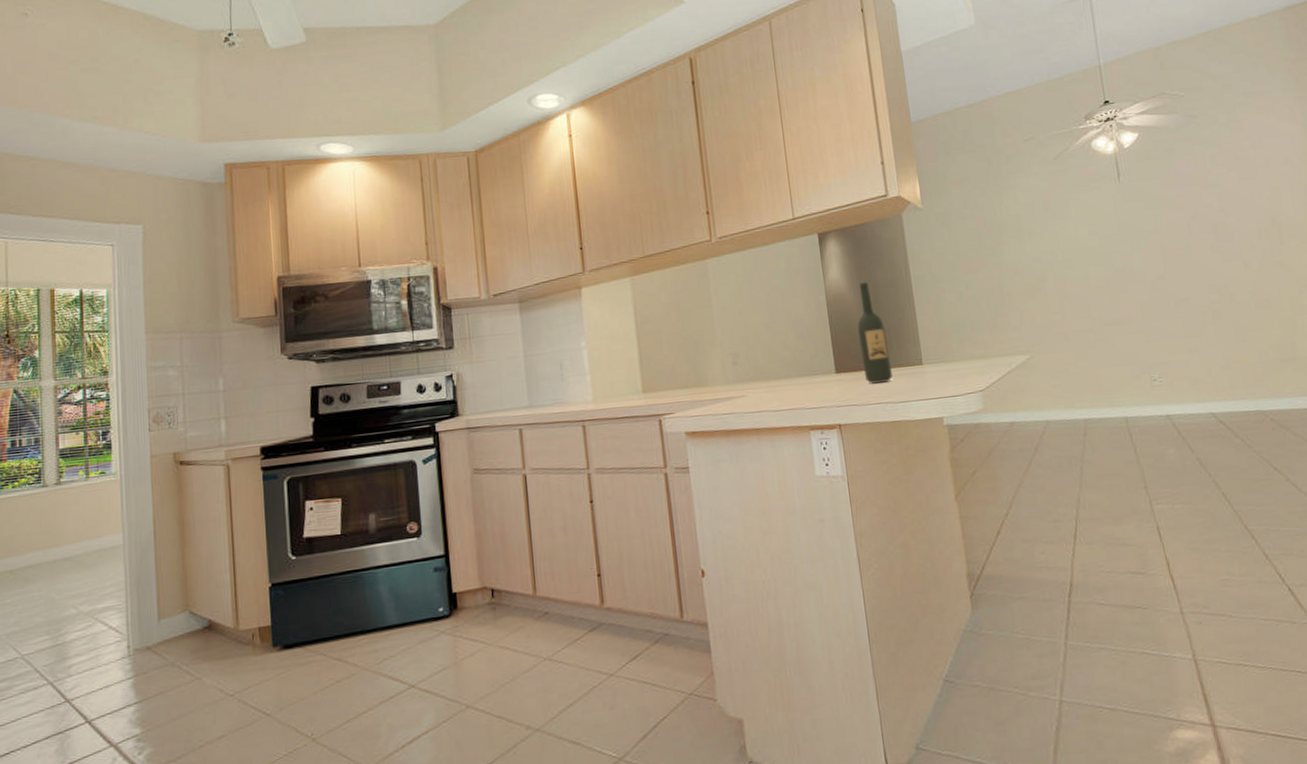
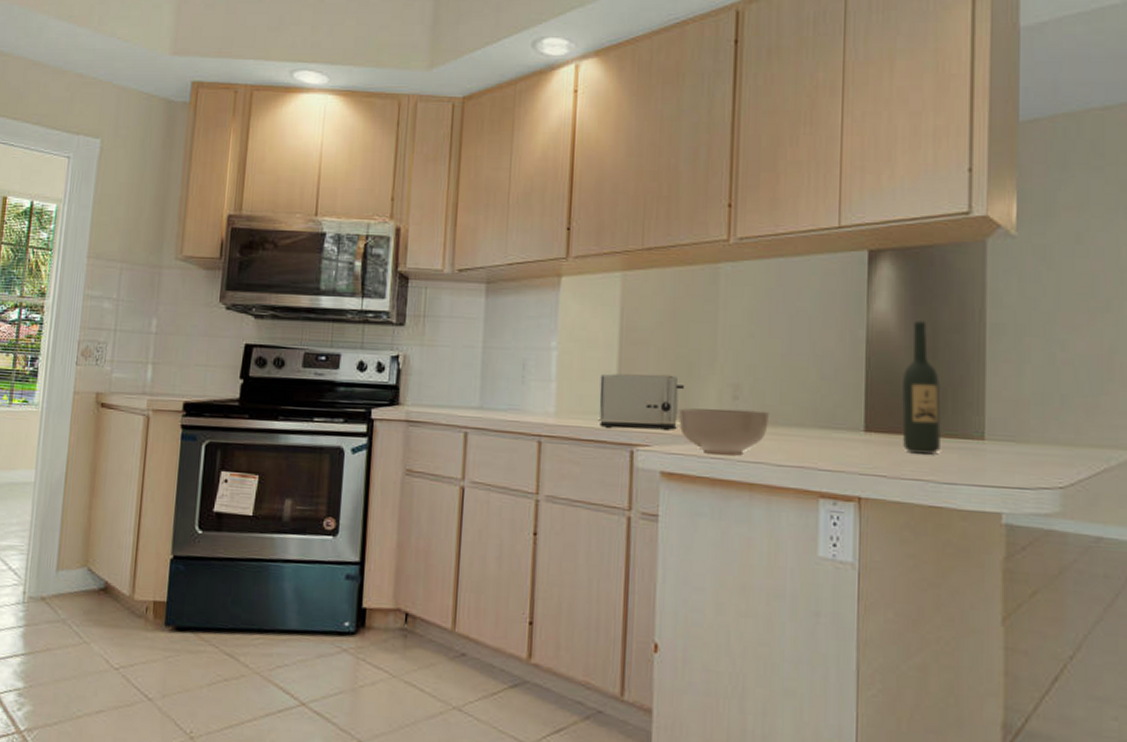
toaster: none [625,353,695,406] -> present [598,373,685,432]
bowl: none [691,370,764,412] -> present [678,408,770,456]

